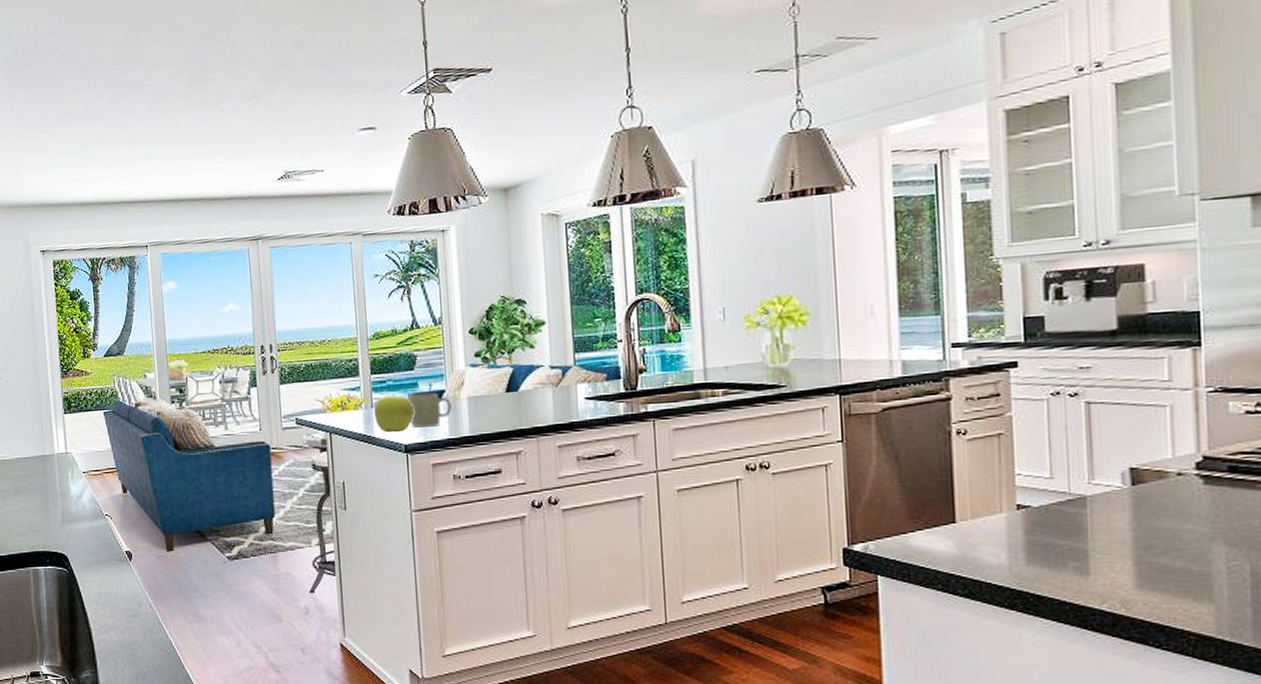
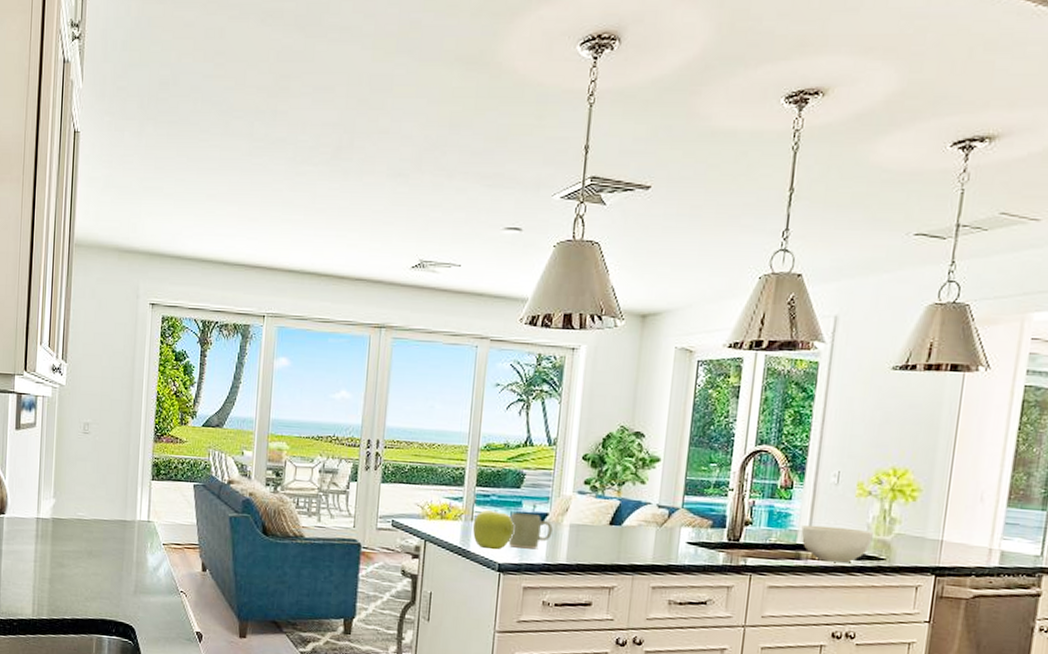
bowl: none [696,360,769,397] -> present [801,524,873,563]

